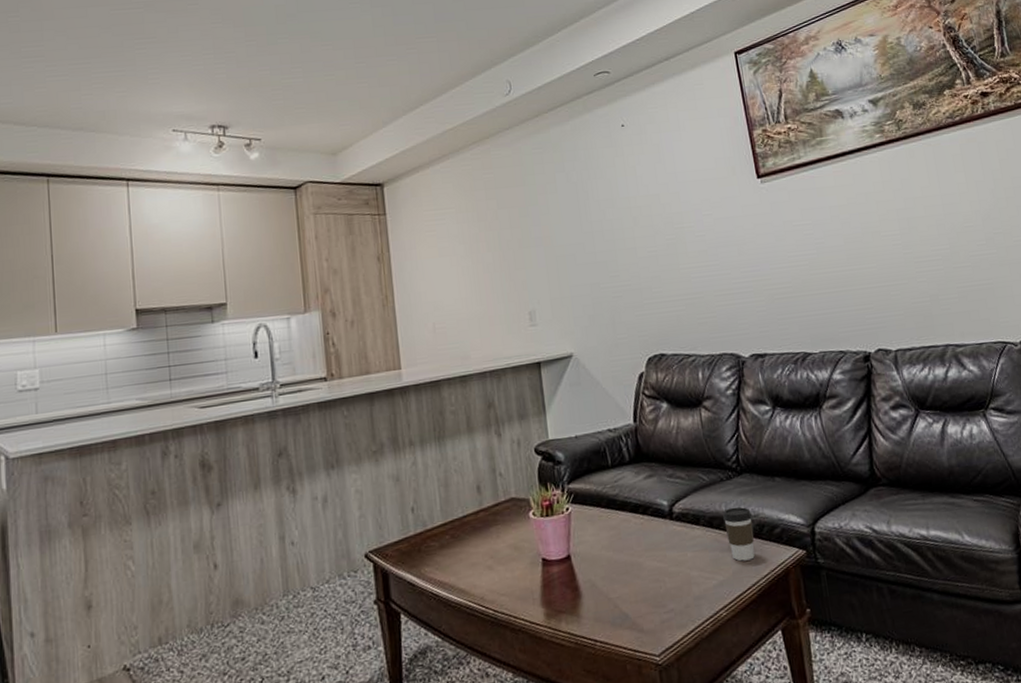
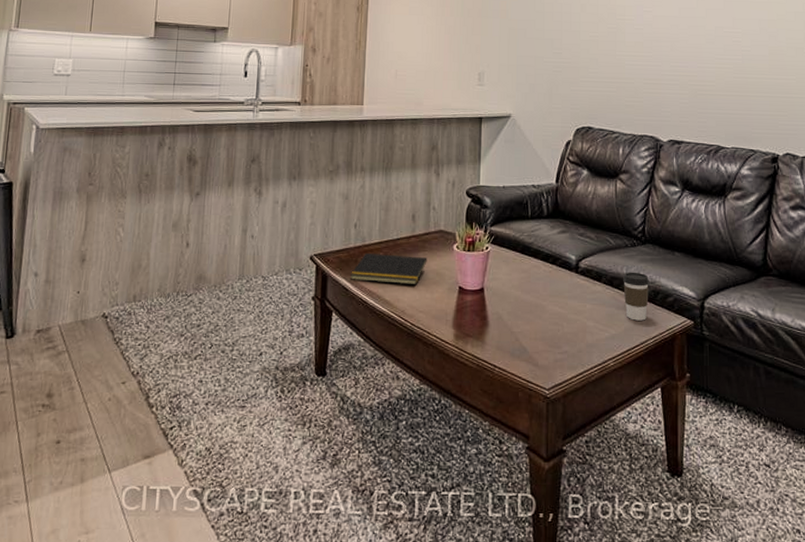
notepad: none [415,532,502,573] -> present [351,253,427,285]

